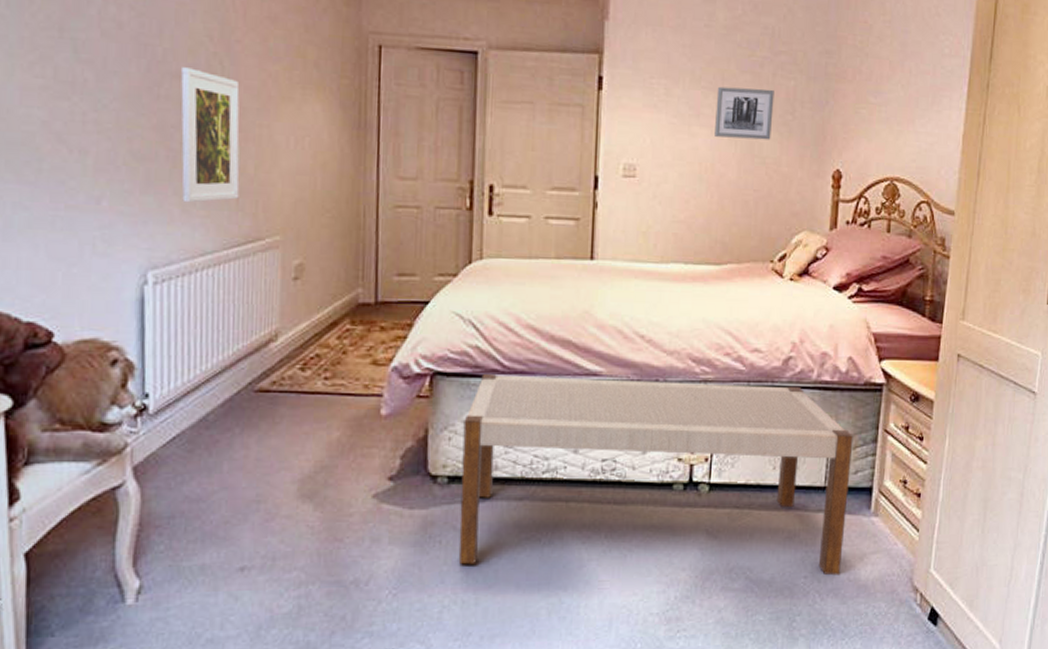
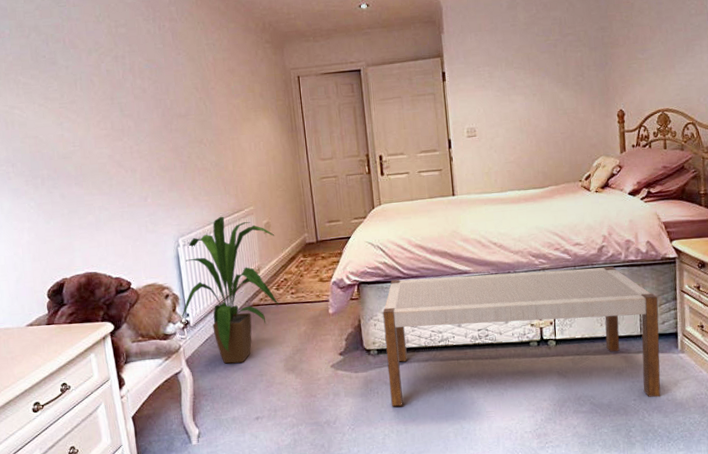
house plant: none [133,244,310,479] -> present [180,216,280,364]
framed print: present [181,67,240,203] -> none [182,109,226,193]
wall art: present [715,86,774,140] -> none [525,61,568,100]

